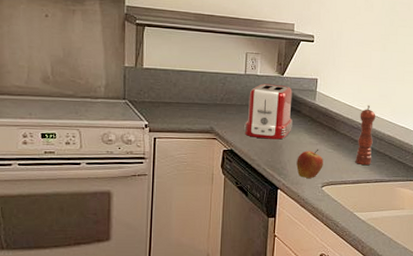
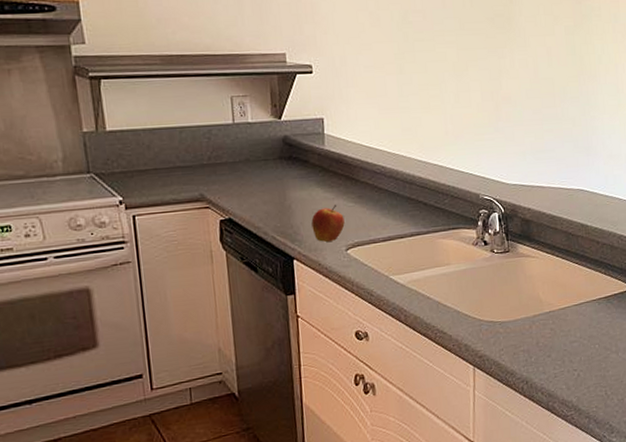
toaster: present [244,83,293,140] -> none [241,131,301,201]
pepper mill: present [355,104,376,165] -> none [381,142,403,217]

